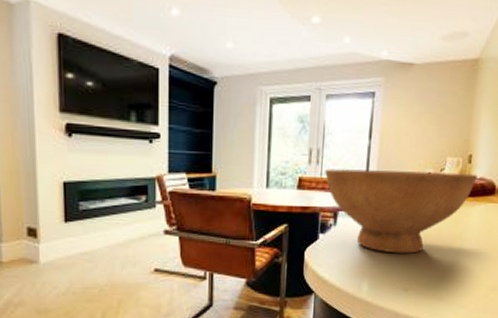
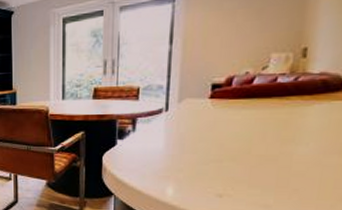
bowl: present [325,169,477,254] -> none [121,69,316,158]

